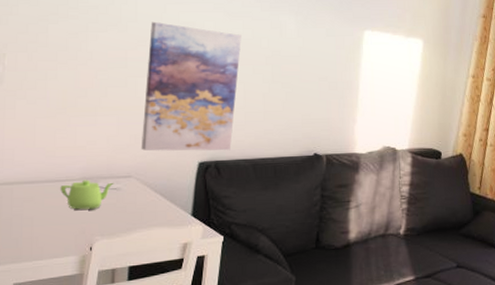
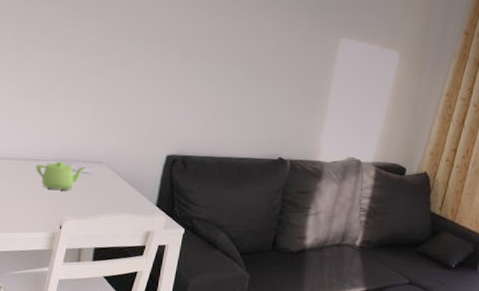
wall art: present [141,21,242,151] -> none [113,12,218,147]

